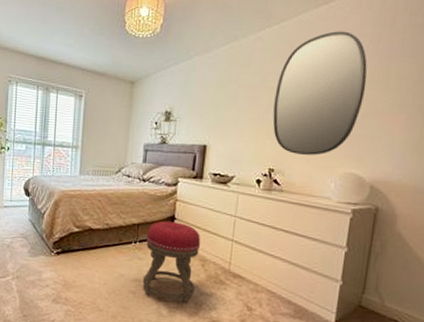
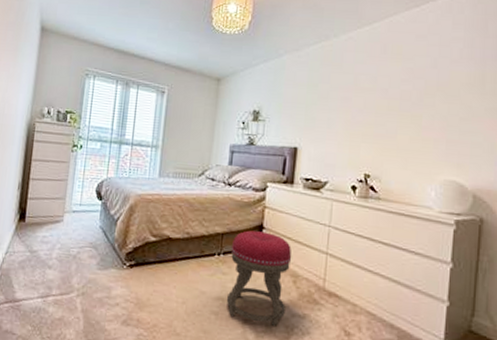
home mirror: present [273,31,367,156] -> none [367,33,463,161]

